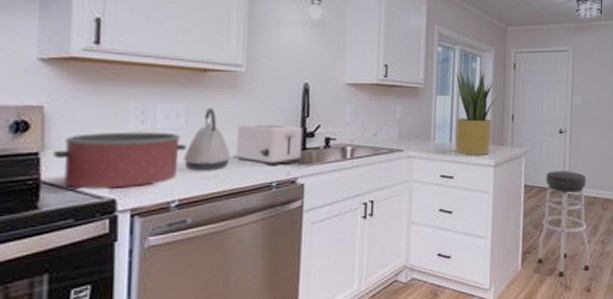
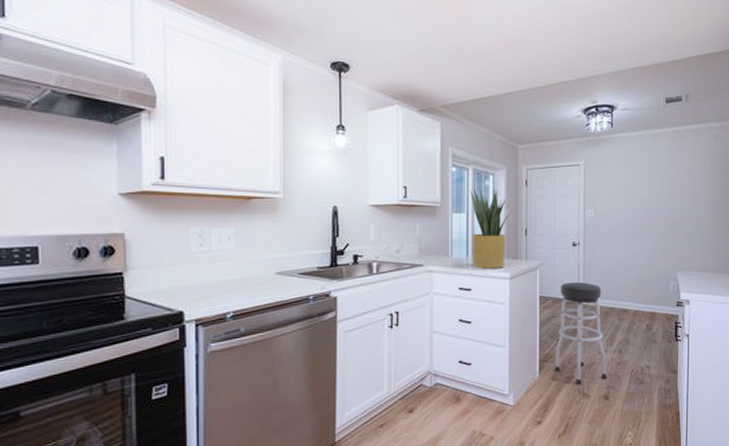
cooking pot: present [52,132,187,189] -> none [133,253,237,303]
kettle: present [182,108,232,171] -> none [234,231,275,287]
toaster: present [237,123,303,166] -> none [279,243,334,281]

